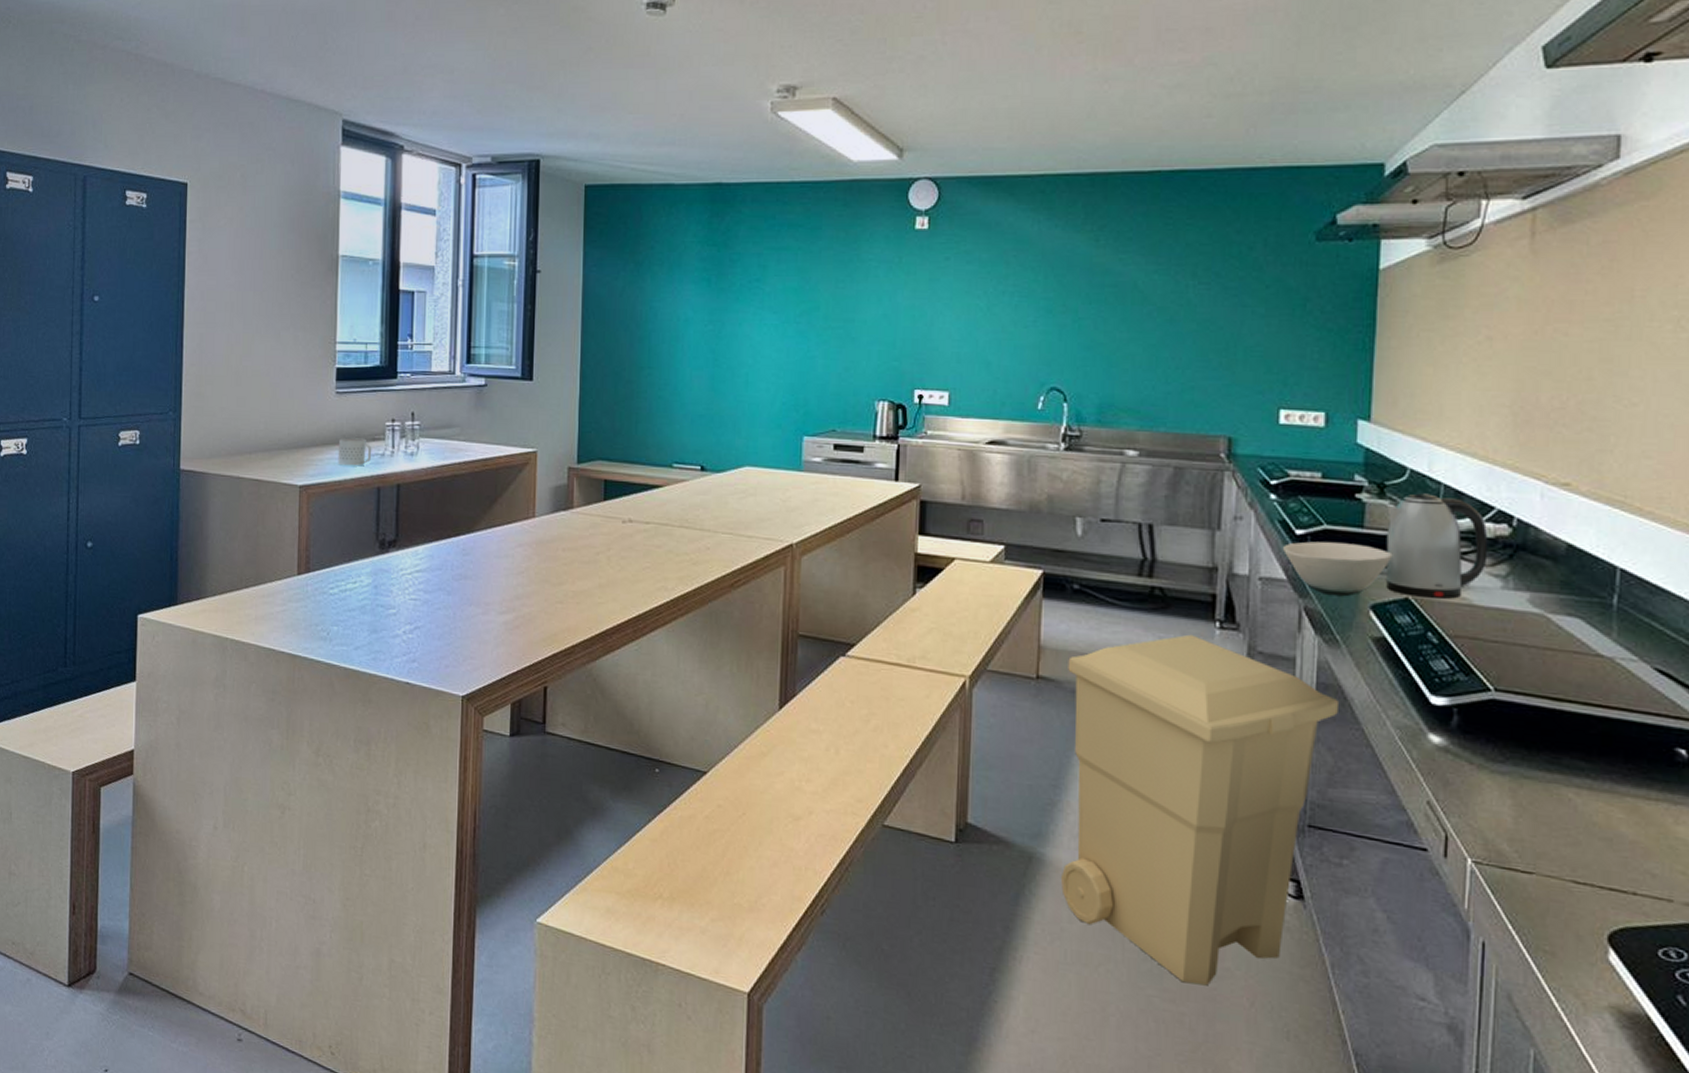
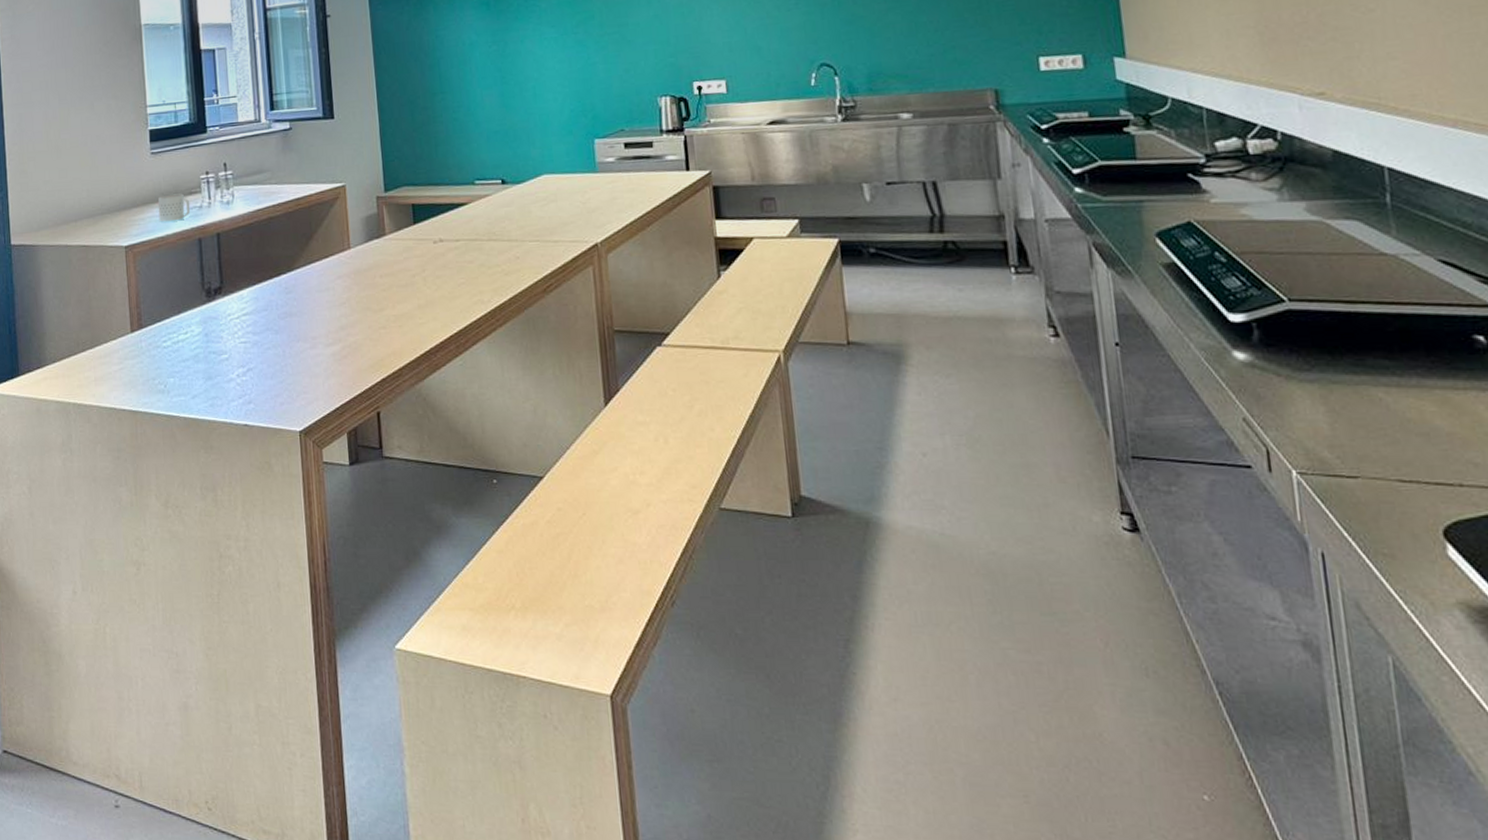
recycling bin: present [1060,634,1338,986] -> none [875,283,1142,631]
bowl: present [1283,541,1393,597] -> none [1063,175,1169,229]
kettle: present [1386,493,1488,600] -> none [1155,119,1260,221]

